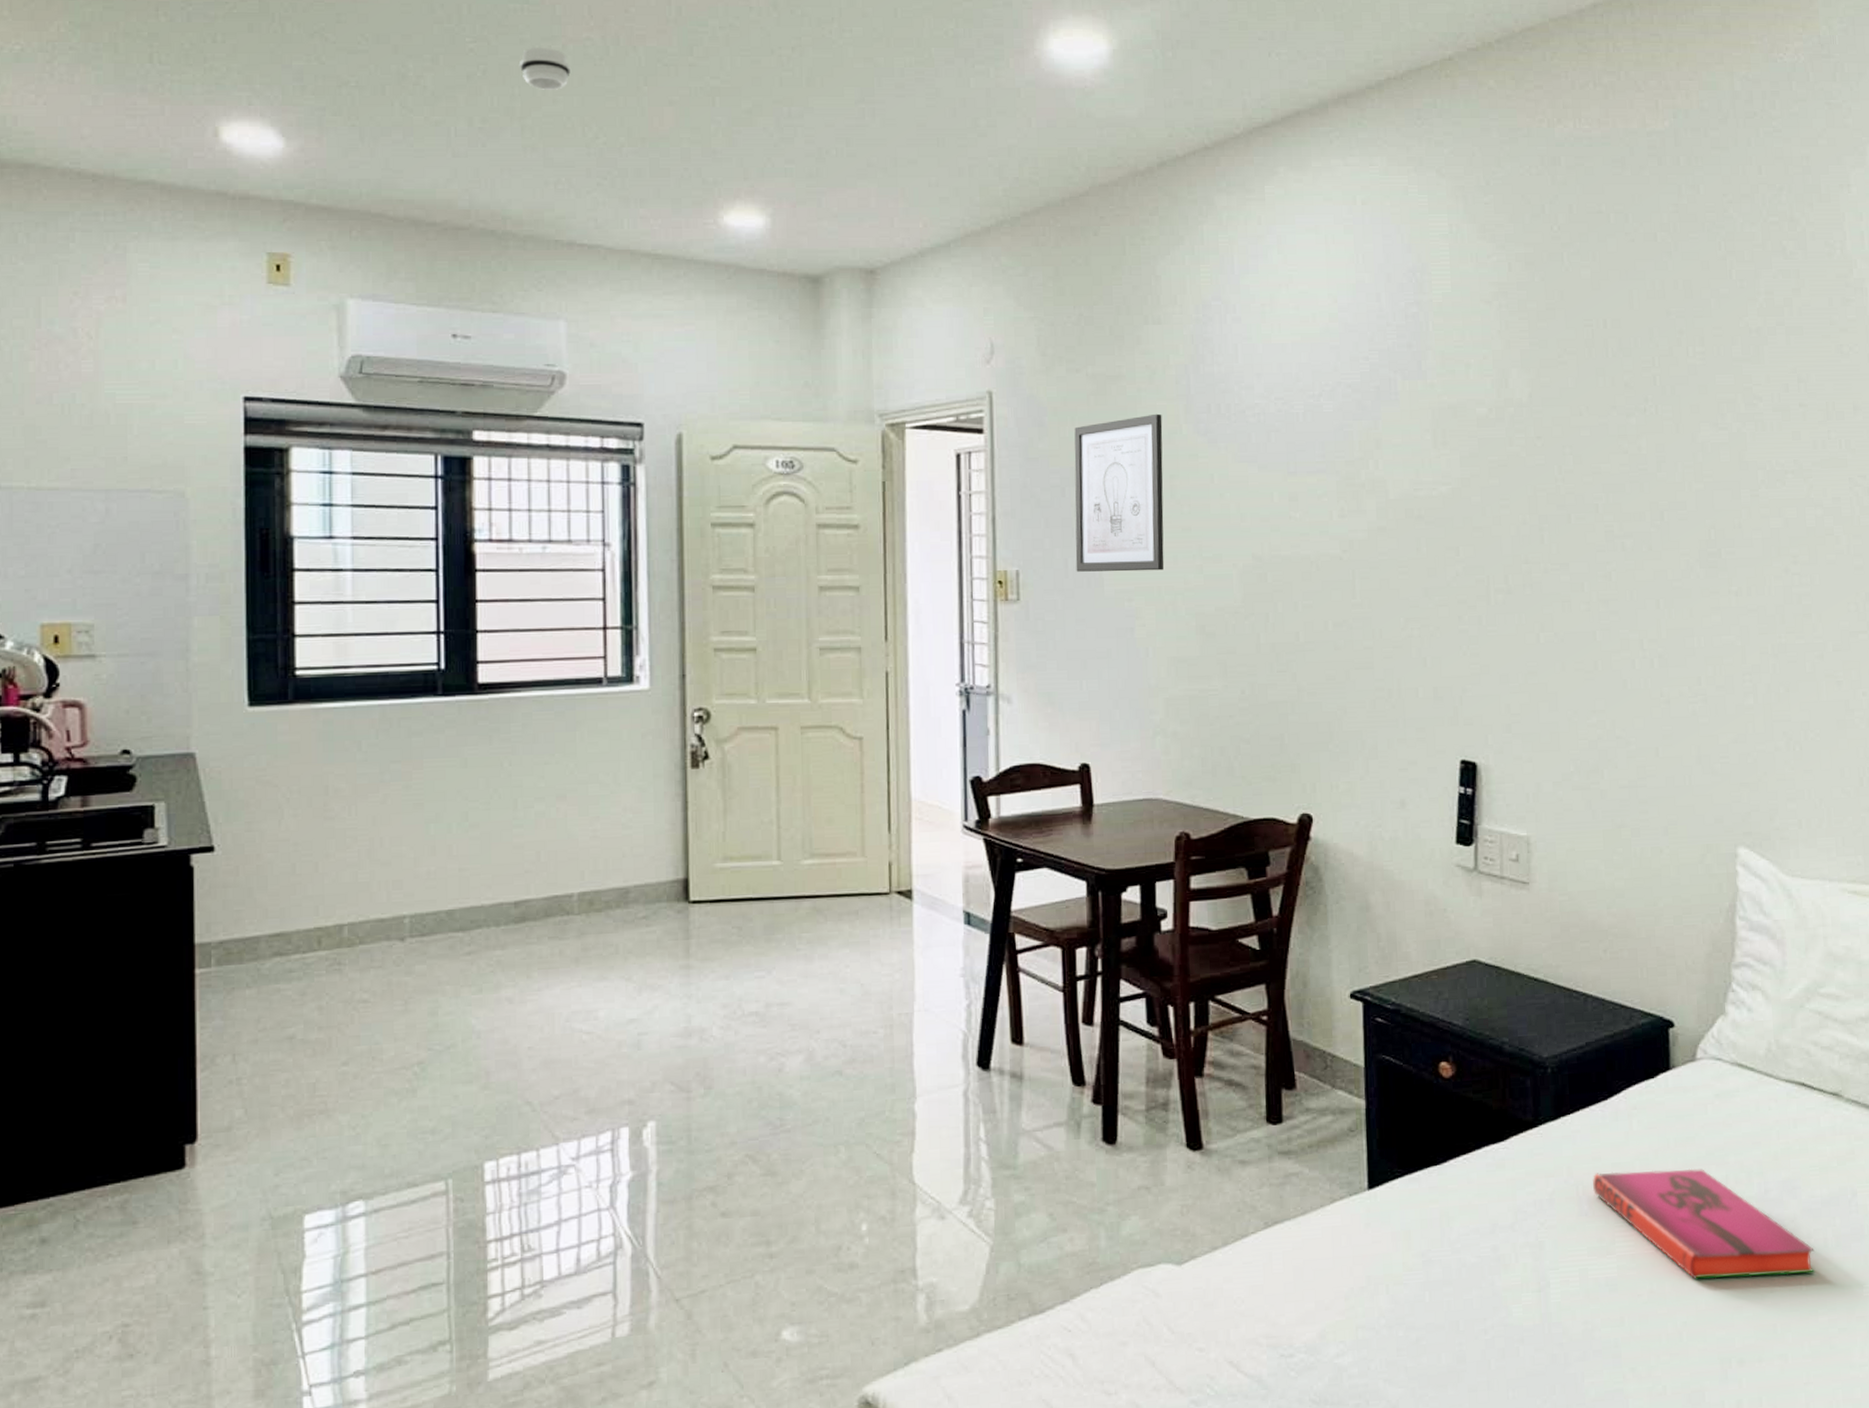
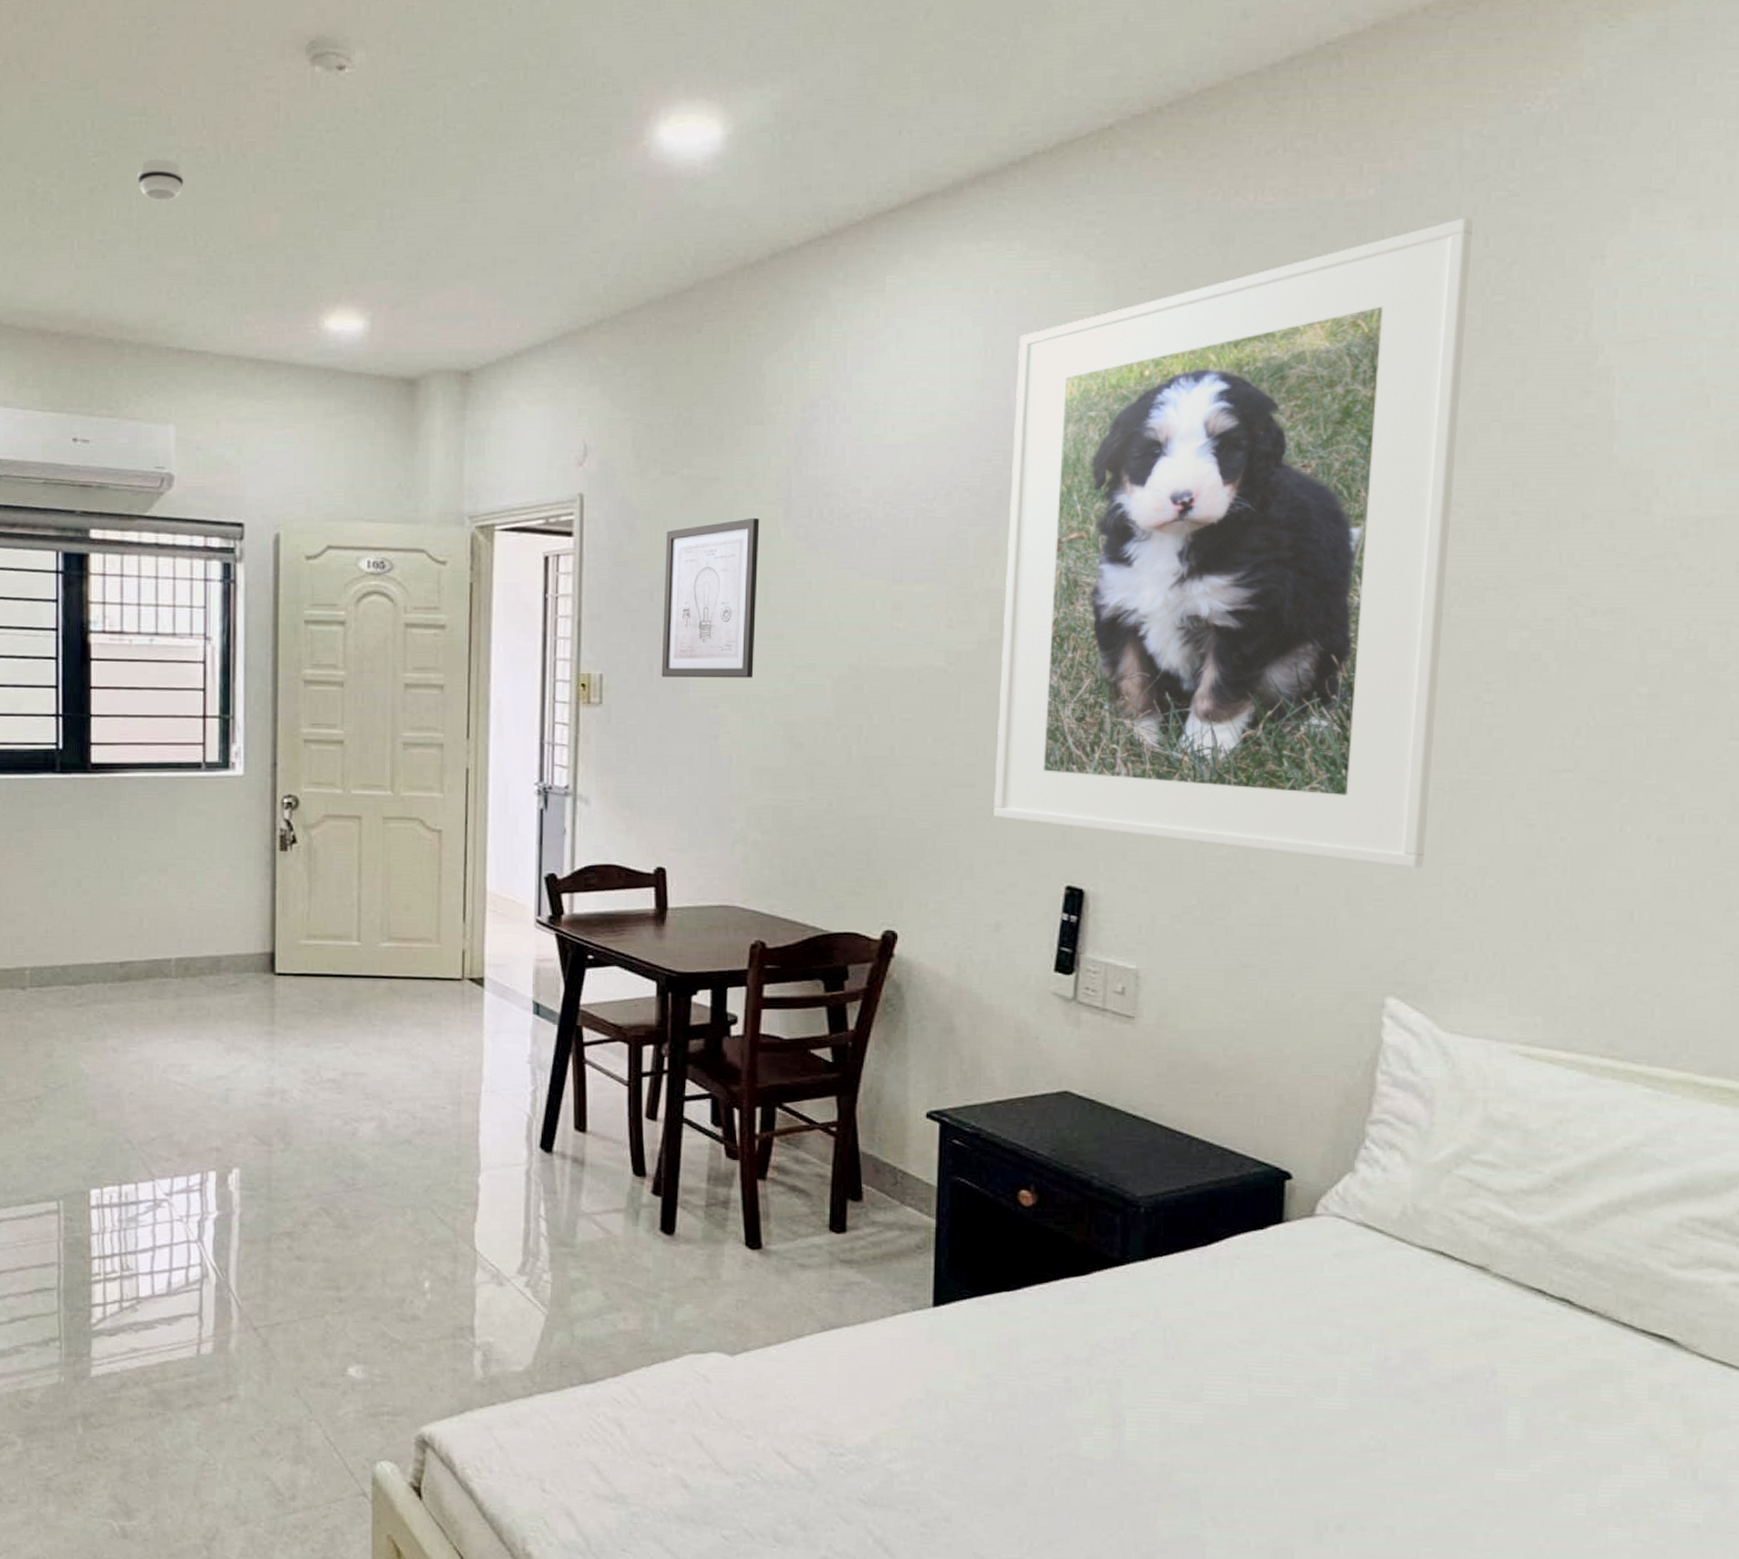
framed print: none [1385,149,1758,727] -> present [994,218,1473,869]
hardback book: present [1593,1168,1816,1279] -> none [1183,1318,1439,1449]

